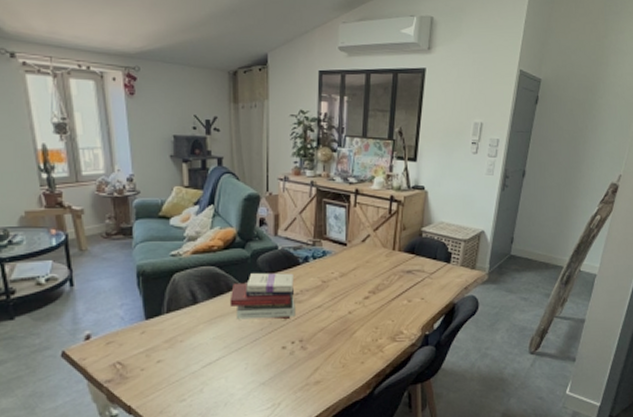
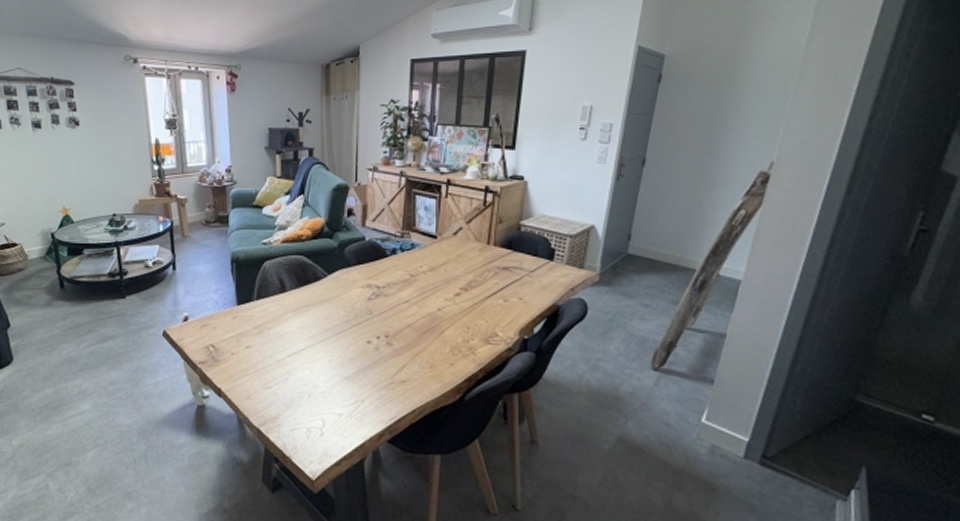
books: present [229,273,295,320] -> none [316,264,382,312]

